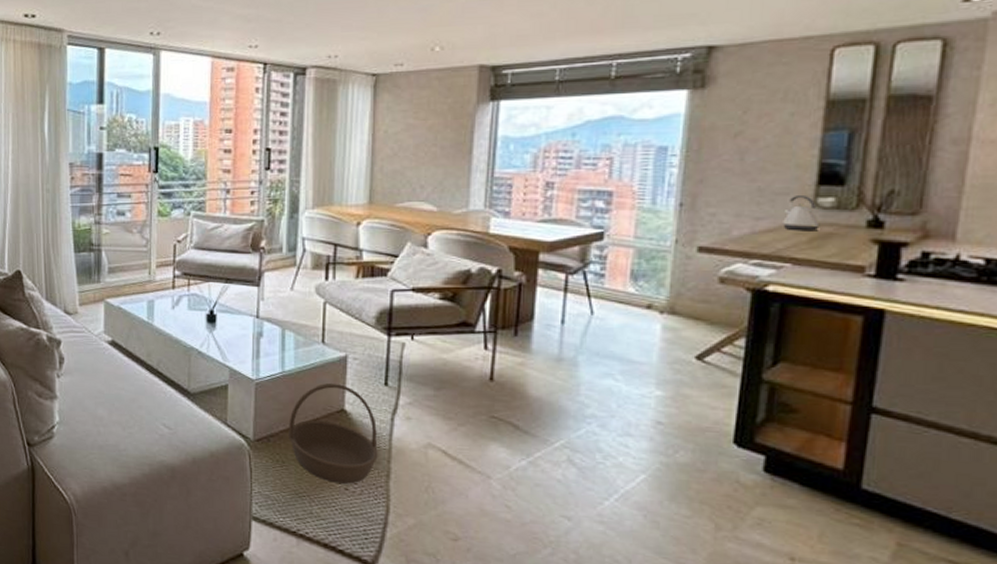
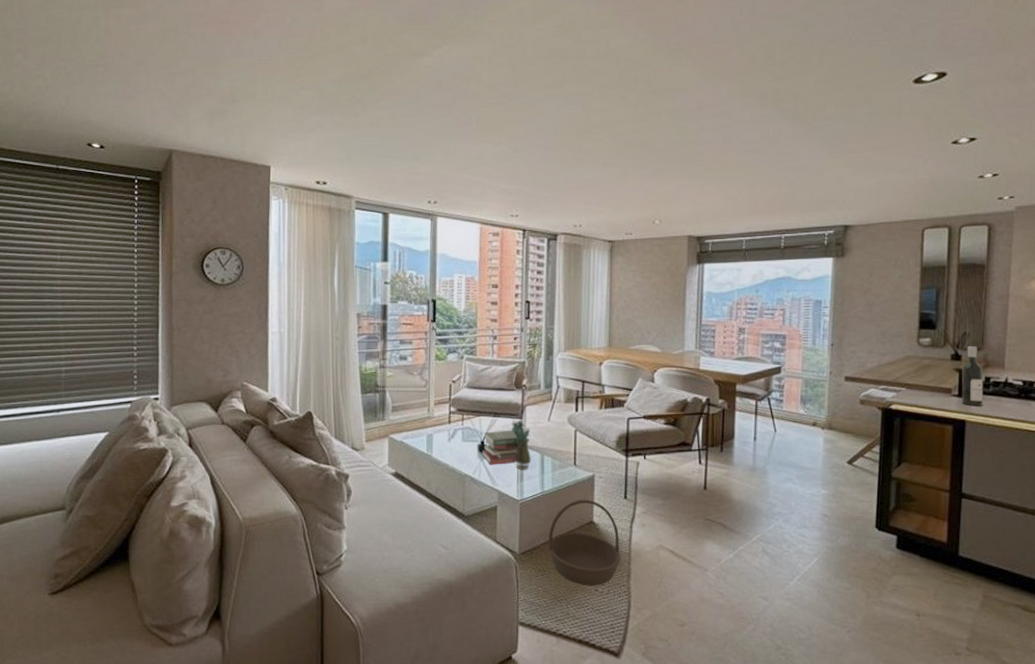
books: none [212,298,255,338] -> present [482,430,519,465]
vase: none [247,287,269,346] -> present [512,419,531,470]
kettle: present [782,194,820,231] -> none [899,336,922,364]
bottle: none [881,209,920,291] -> present [962,346,983,406]

